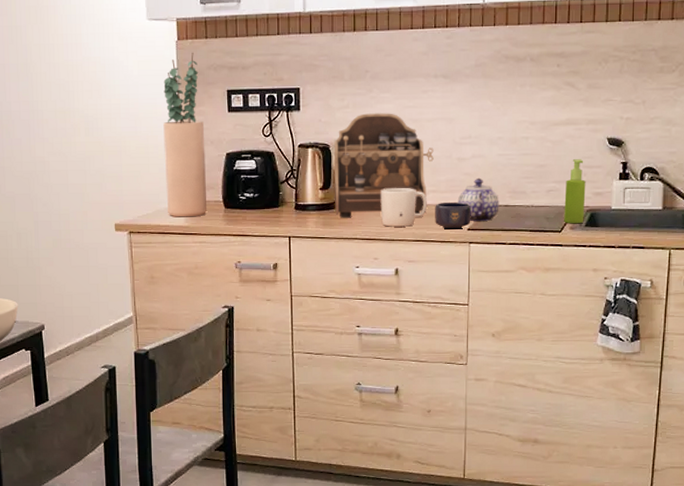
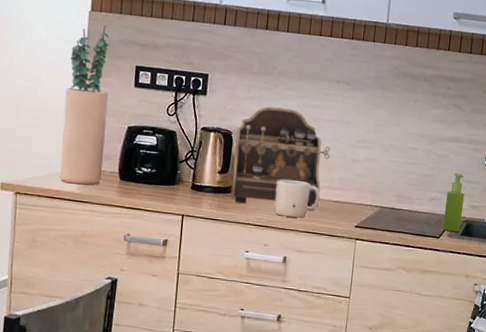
mug: present [435,202,471,230] -> none [325,199,360,226]
teapot: present [457,177,499,221] -> none [348,179,387,221]

